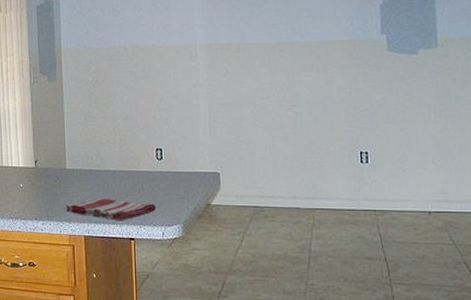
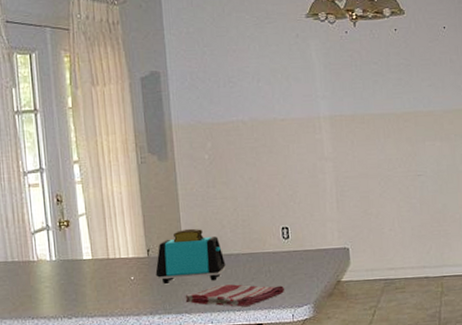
toaster: none [41,144,103,194] -> present [155,228,226,285]

